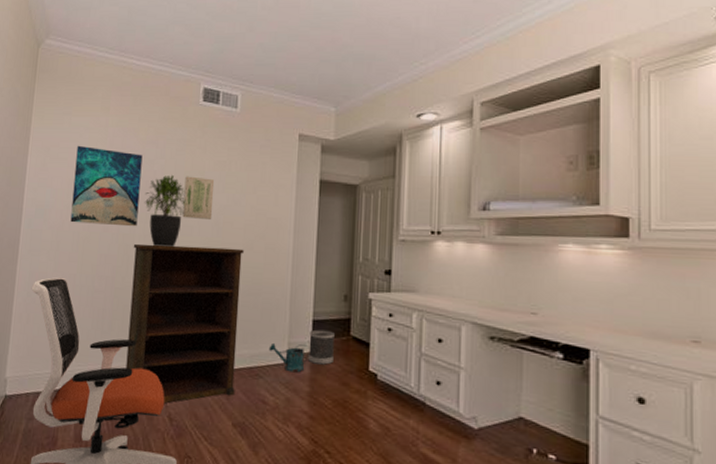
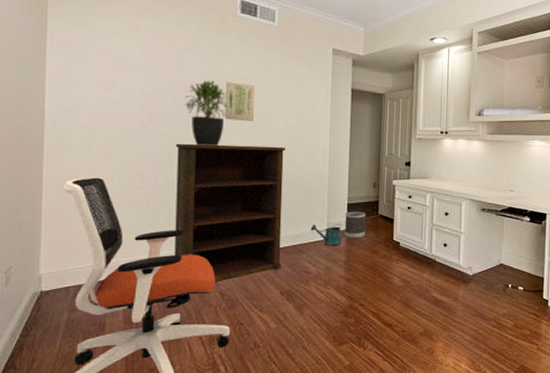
wall art: present [70,145,143,227] -> none [103,47,180,128]

